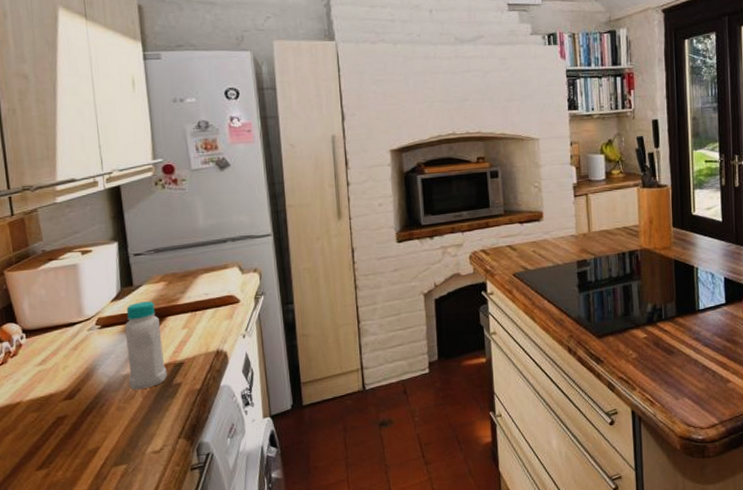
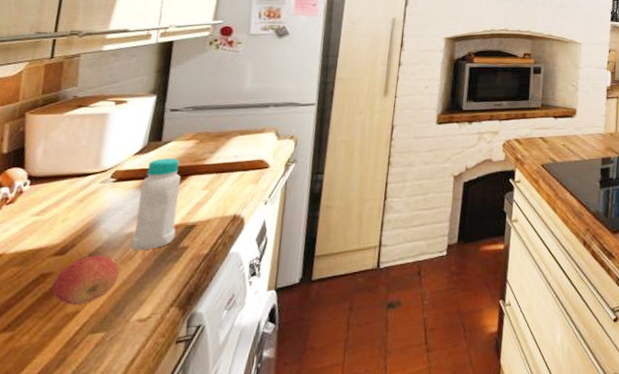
apple: none [70,397,126,443] -> present [51,255,119,305]

